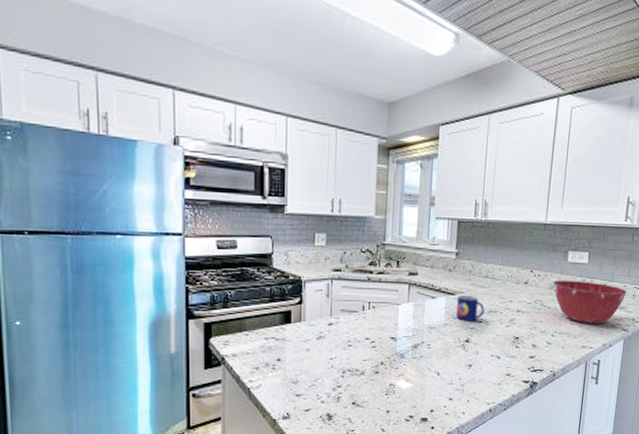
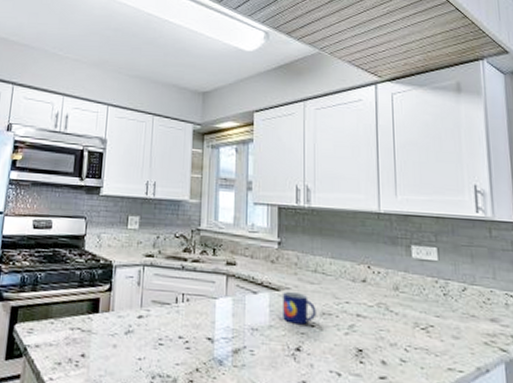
mixing bowl: present [553,279,627,325] -> none [397,279,496,340]

